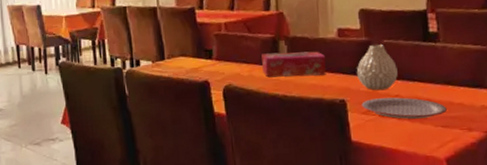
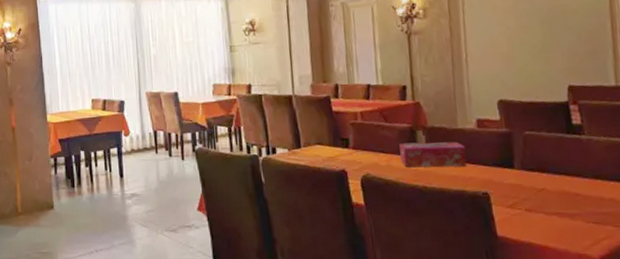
vase: present [356,44,398,91] -> none [498,135,543,184]
plate: present [361,97,447,119] -> none [505,191,598,214]

